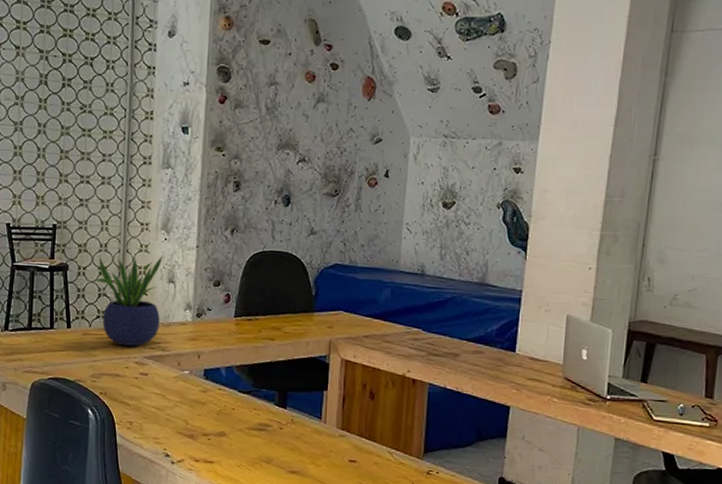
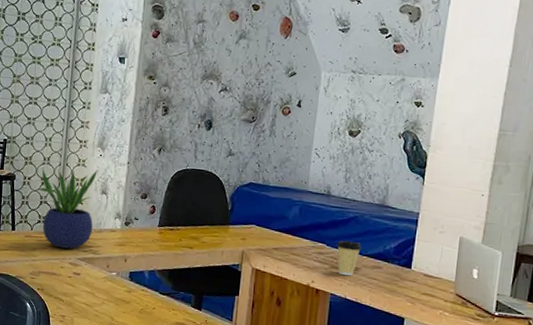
coffee cup: none [433,324,461,363] -> present [336,240,362,276]

